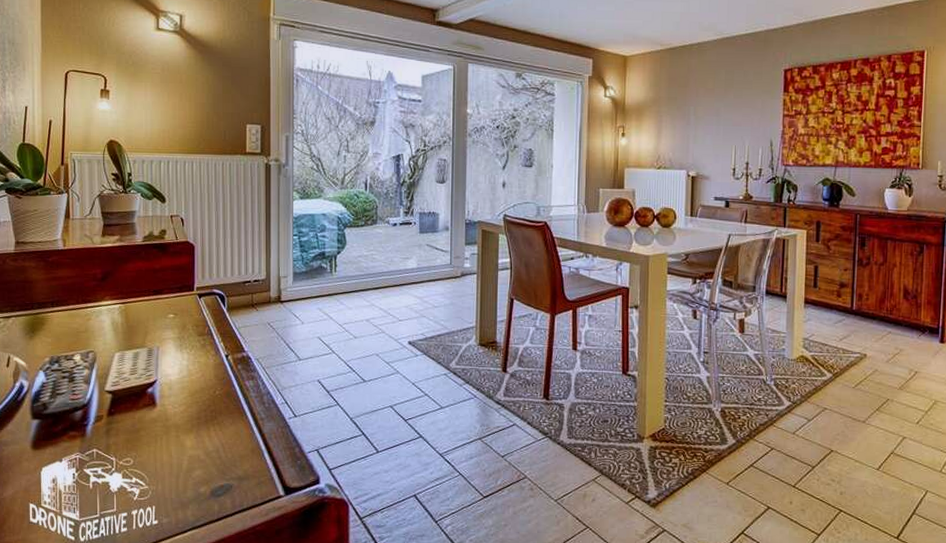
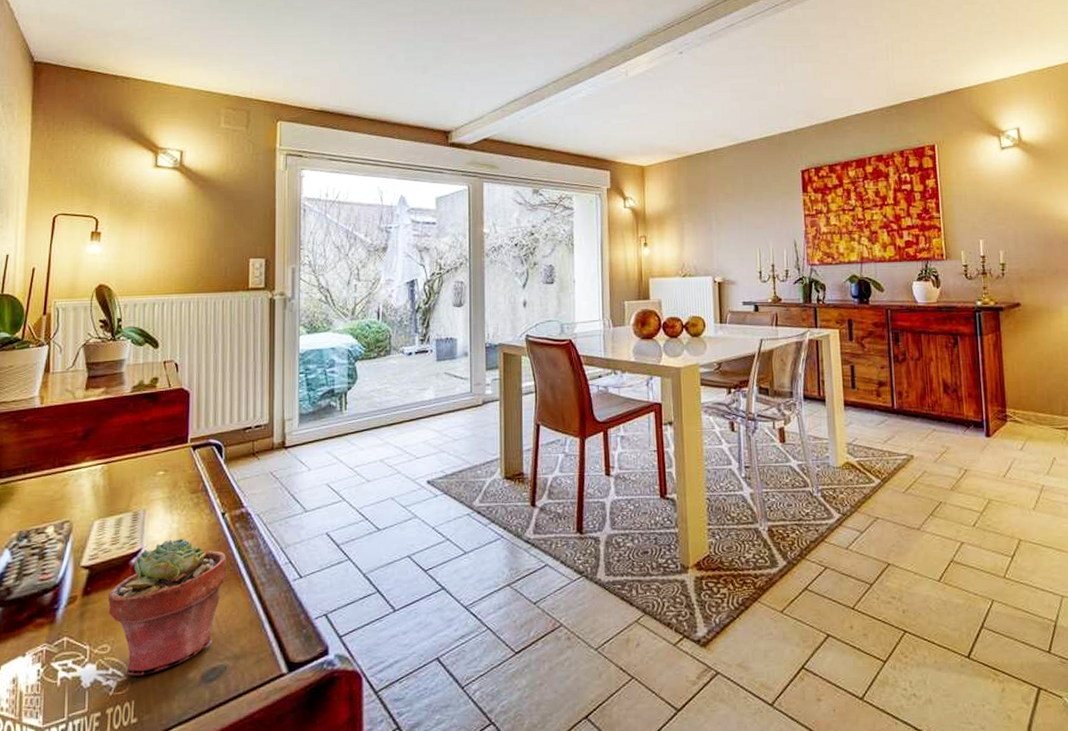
potted succulent: none [129,374,231,487] -> present [107,538,227,676]

